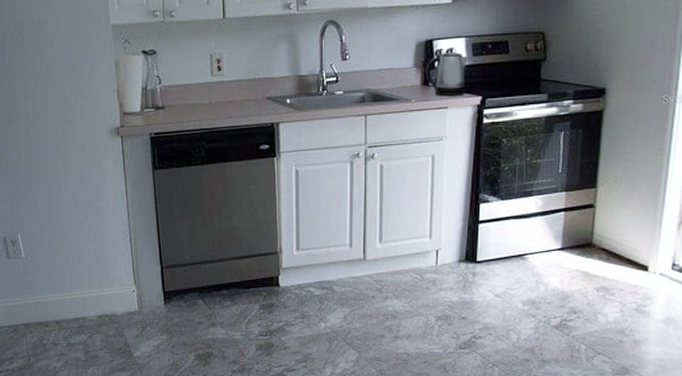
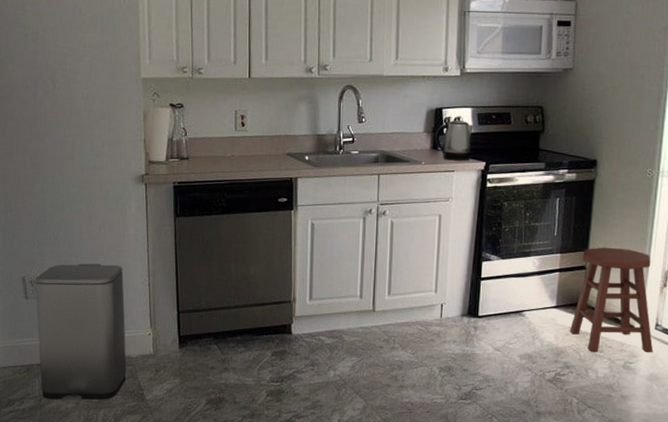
pedal bin: none [16,221,113,362] -> present [35,263,127,403]
stool: none [577,183,670,296] -> present [570,247,653,352]

